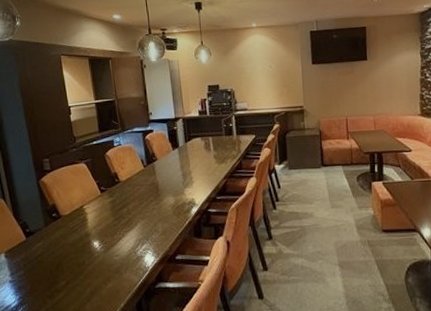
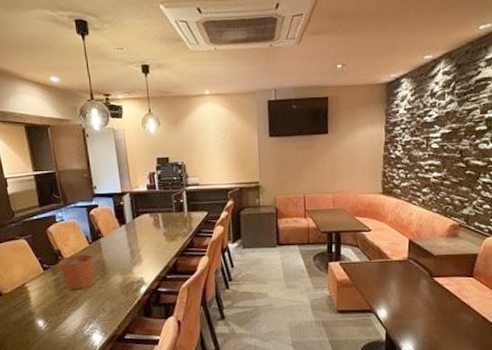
plant pot: none [115,169,148,212] -> present [59,246,94,290]

